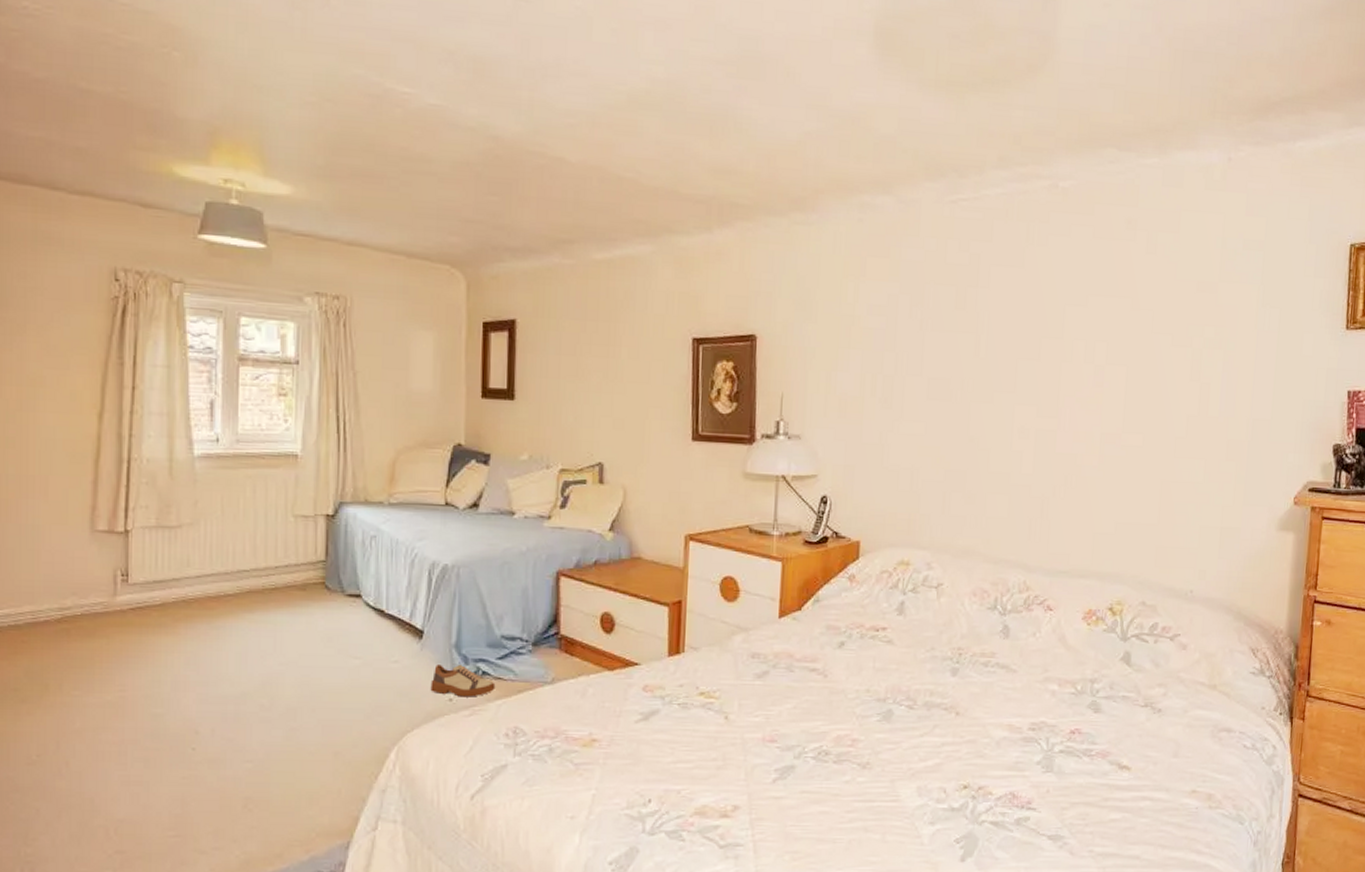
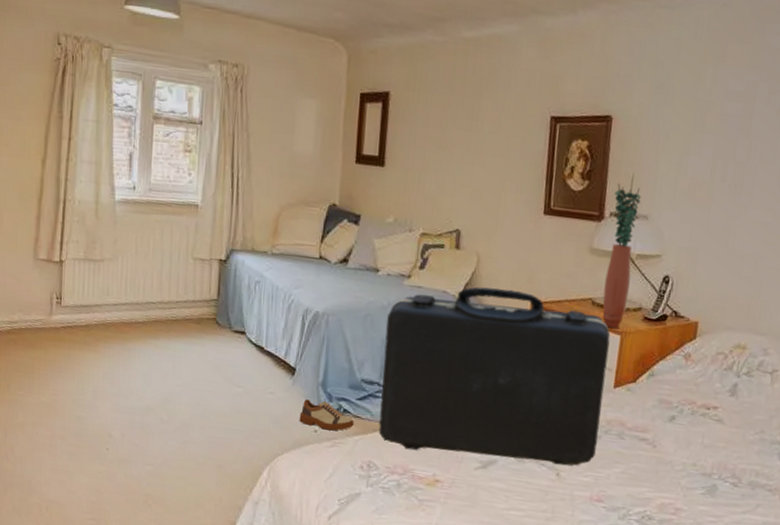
suitcase: none [524,522,771,708] -> present [378,286,611,466]
vase: none [760,404,792,556] -> present [602,184,641,329]

